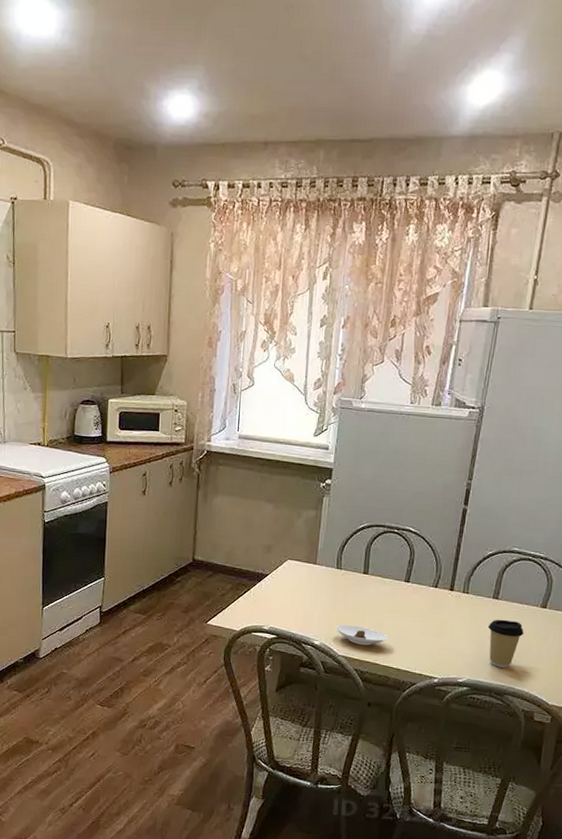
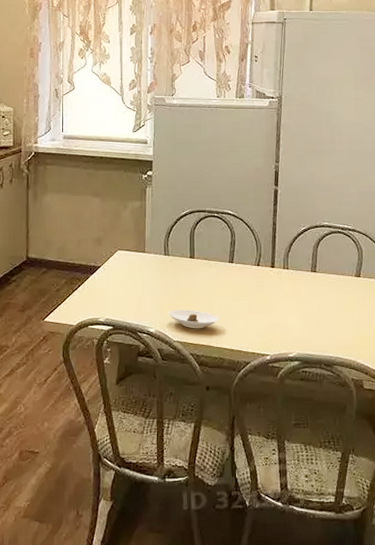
coffee cup: present [487,619,524,668] -> none [310,291,344,339]

